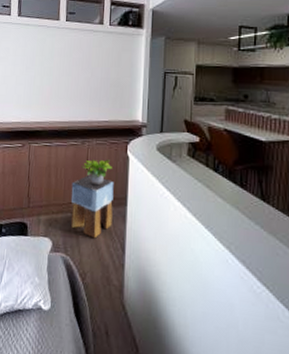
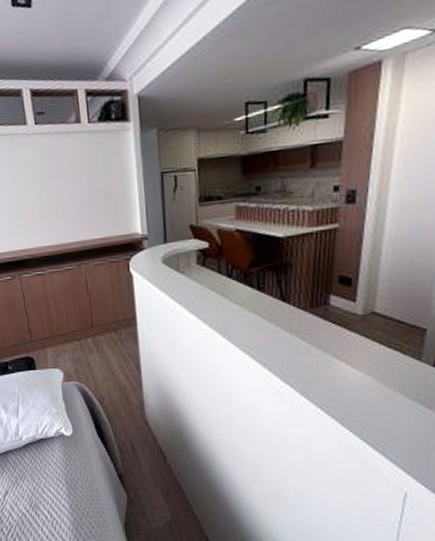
stool: present [70,174,114,239] -> none [74,298,124,363]
potted plant: present [81,159,112,186] -> none [81,280,115,309]

